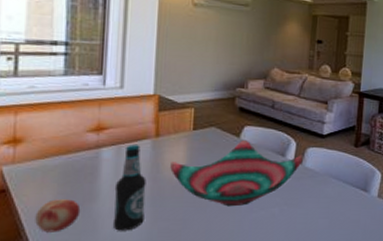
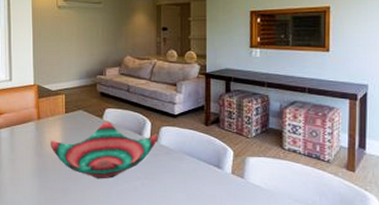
bottle: present [112,144,147,231] -> none [11,125,34,197]

